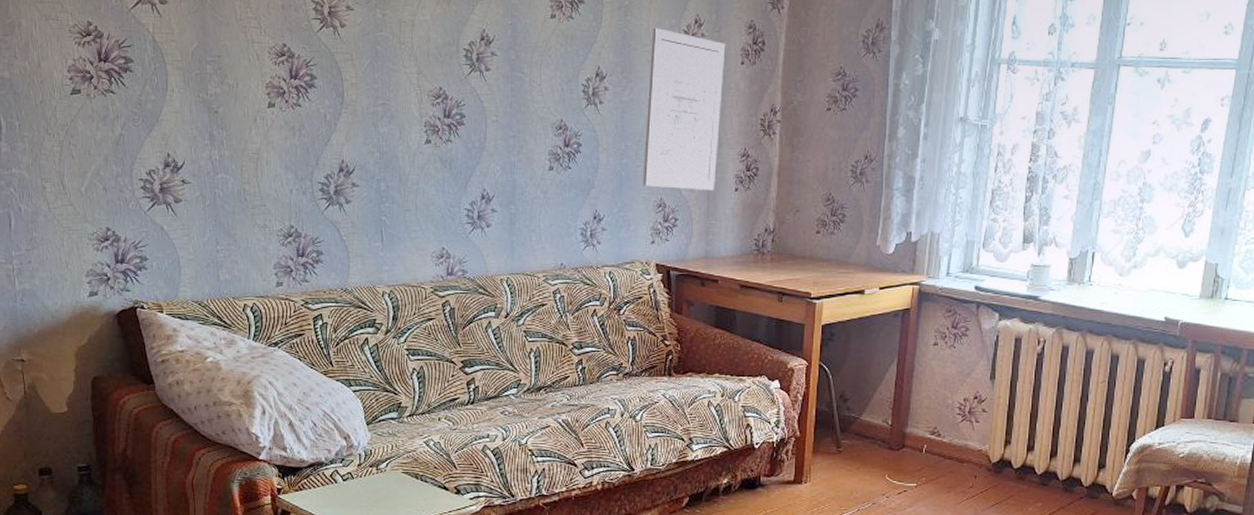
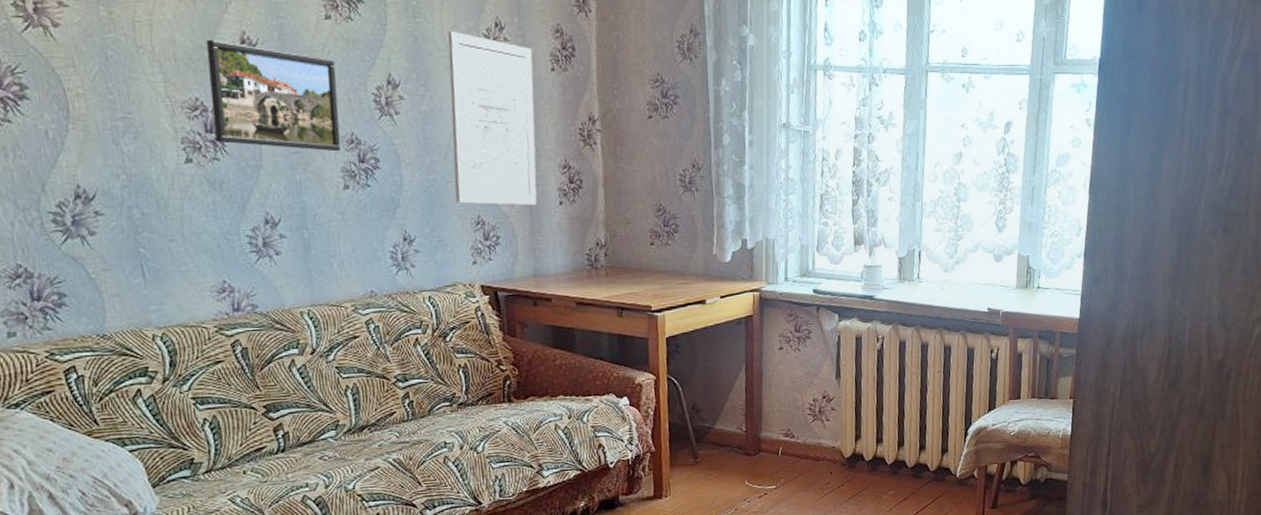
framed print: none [450,37,554,137] -> present [205,39,341,152]

